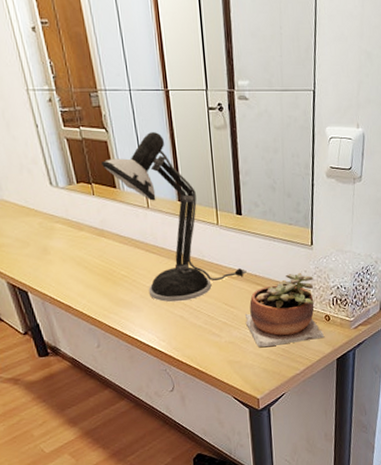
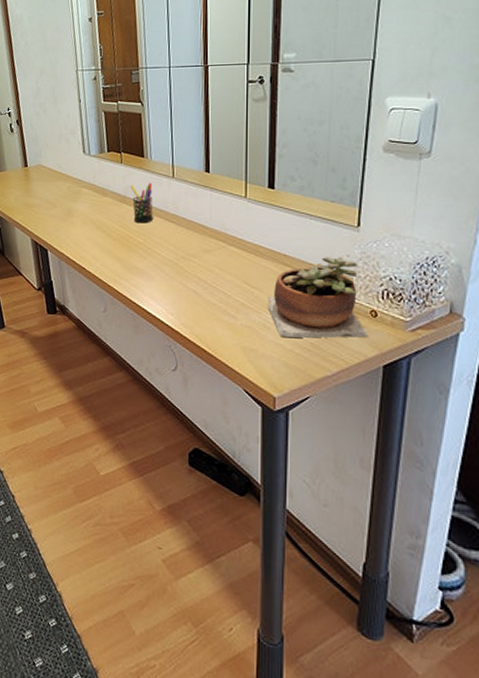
desk lamp: present [102,132,247,303] -> none [133,105,274,275]
pen holder: none [106,214,134,256] -> present [130,182,153,223]

